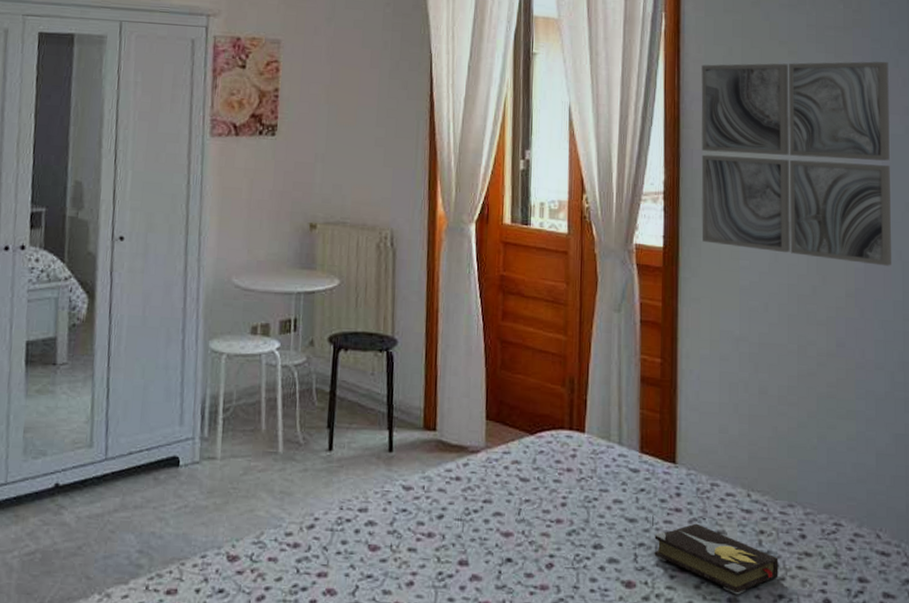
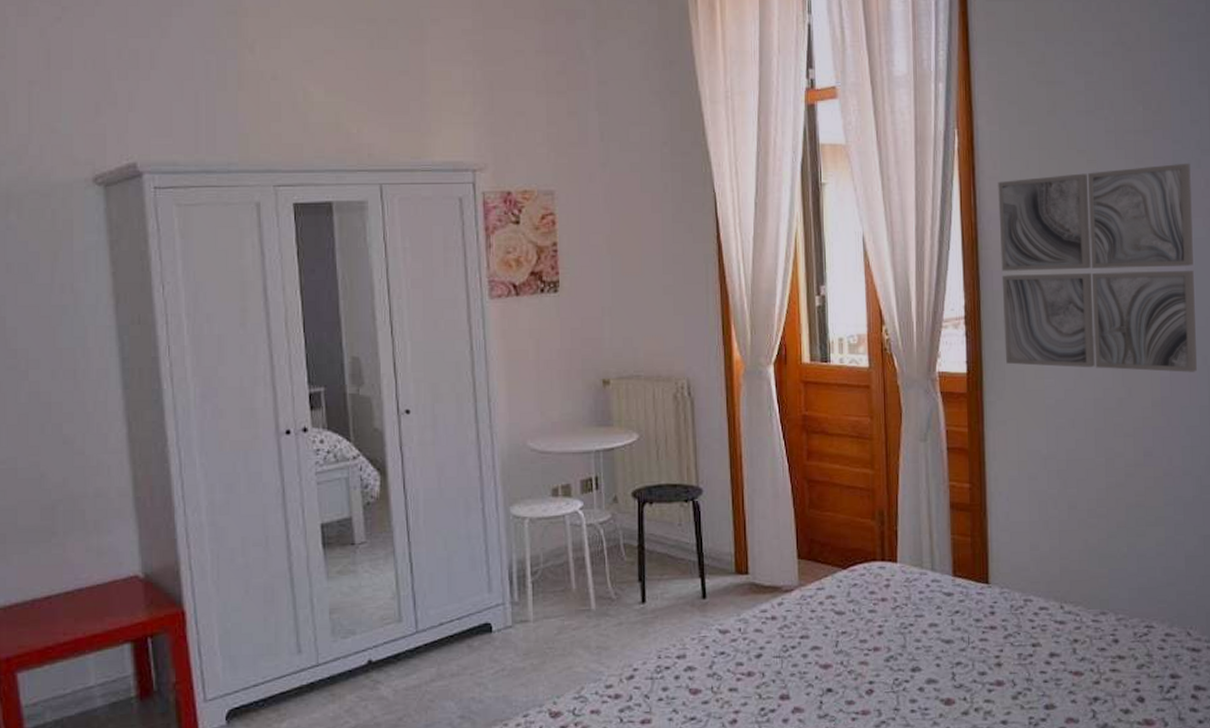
hardback book: present [654,523,779,595] -> none [971,638,1093,702]

